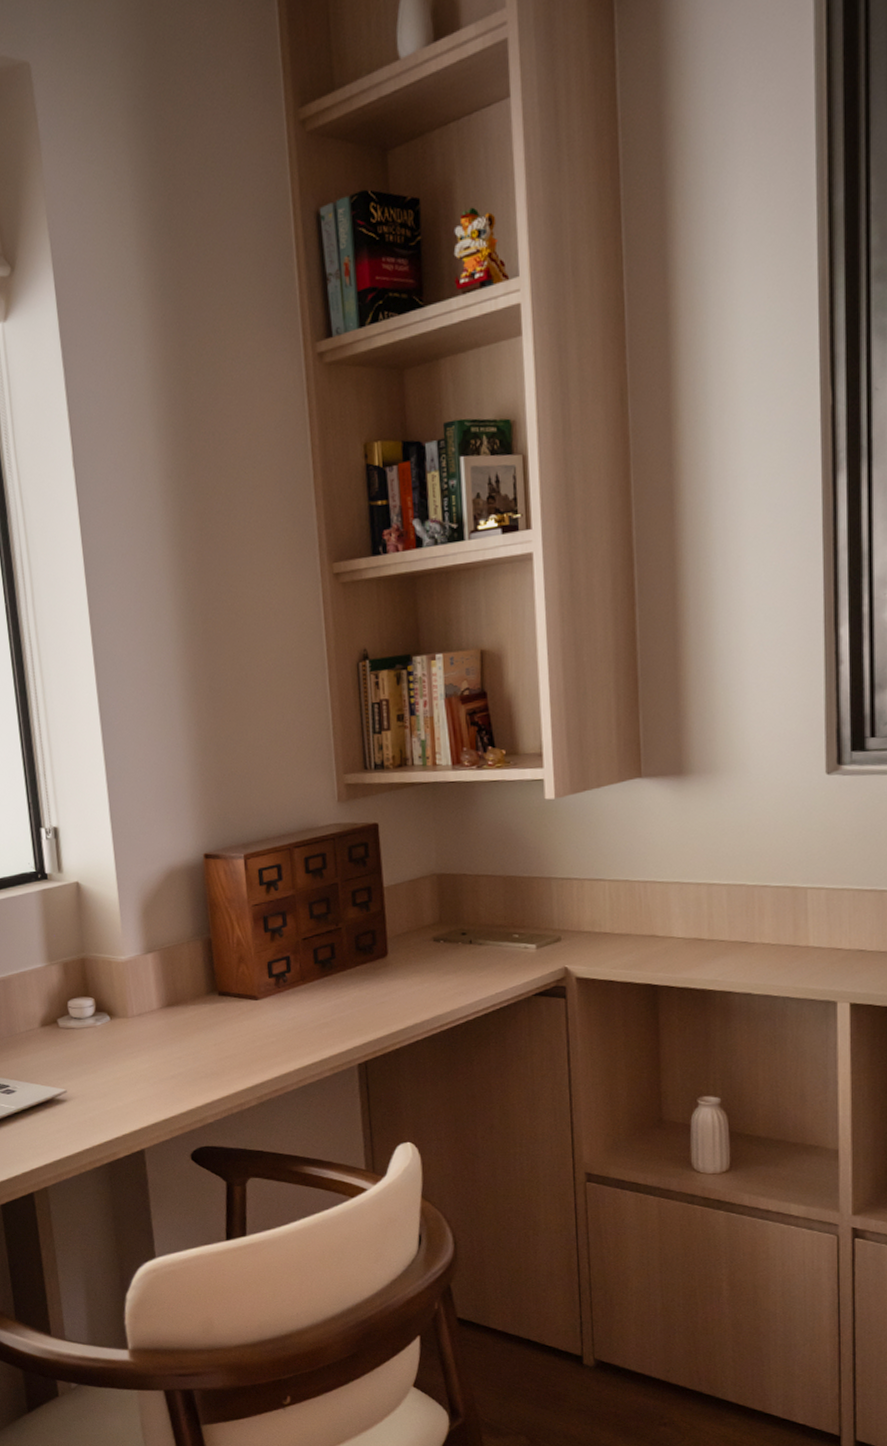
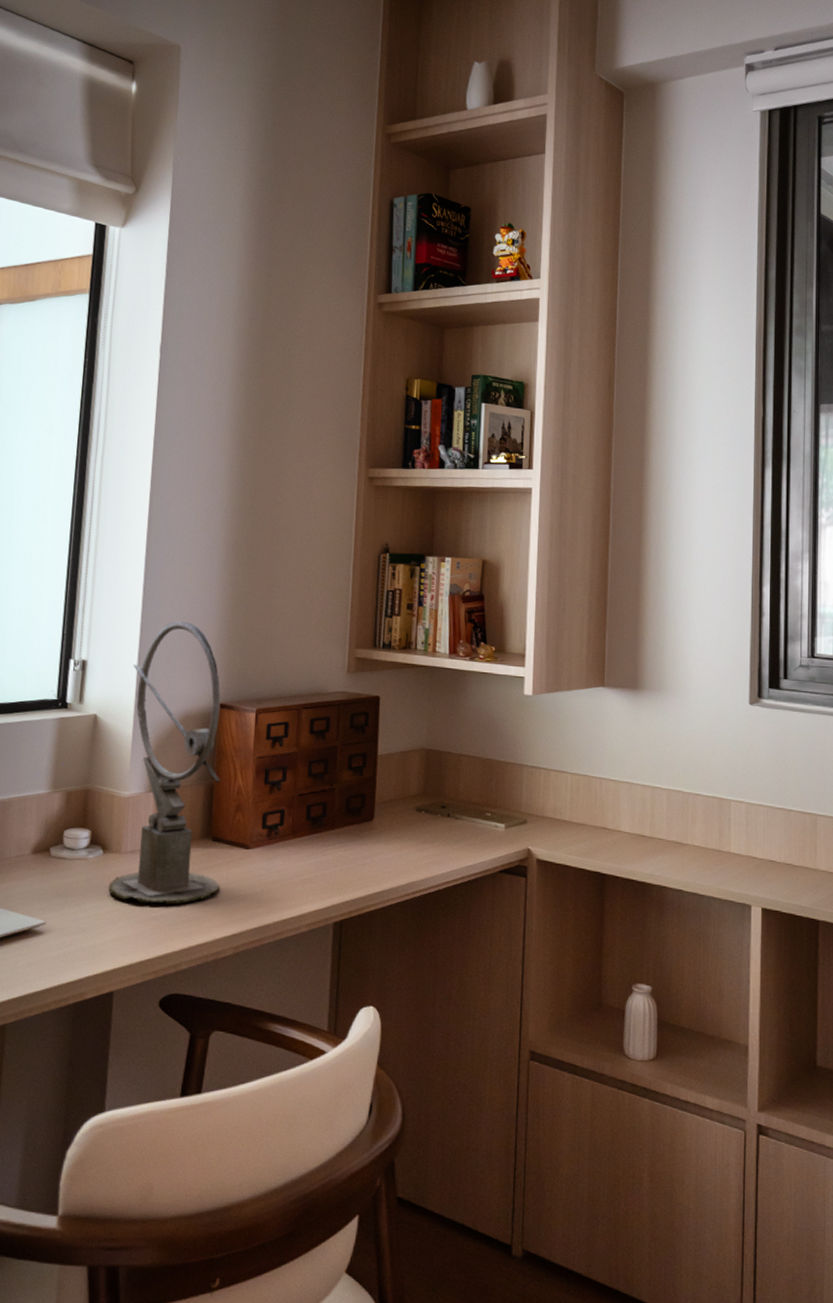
sundial: none [106,771,234,1063] -> present [108,621,221,904]

